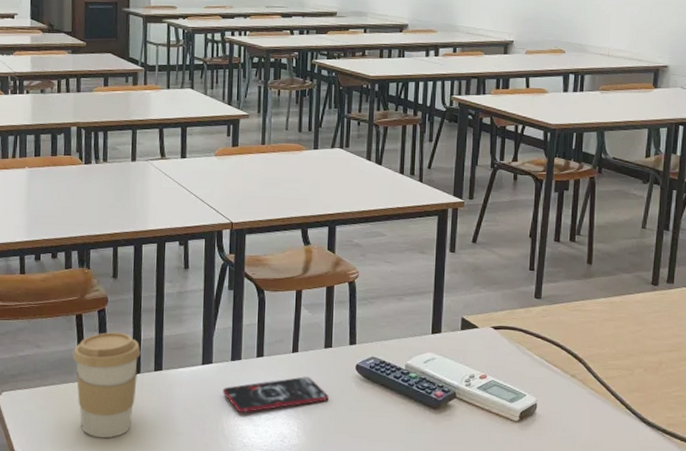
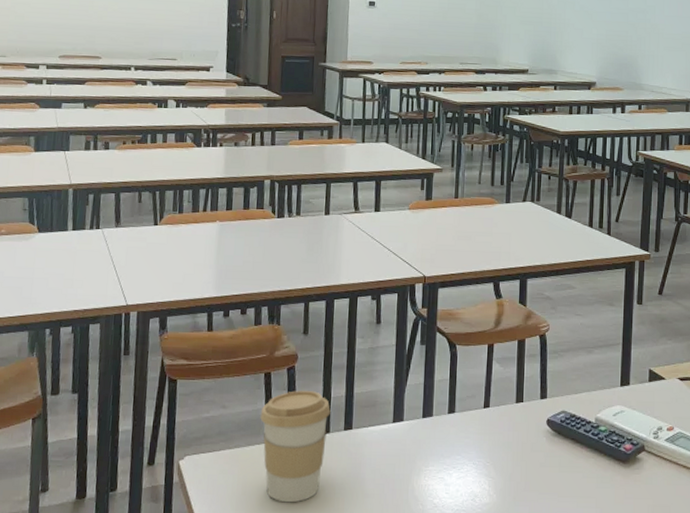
smartphone: present [222,376,329,413] -> none [413,432,520,472]

